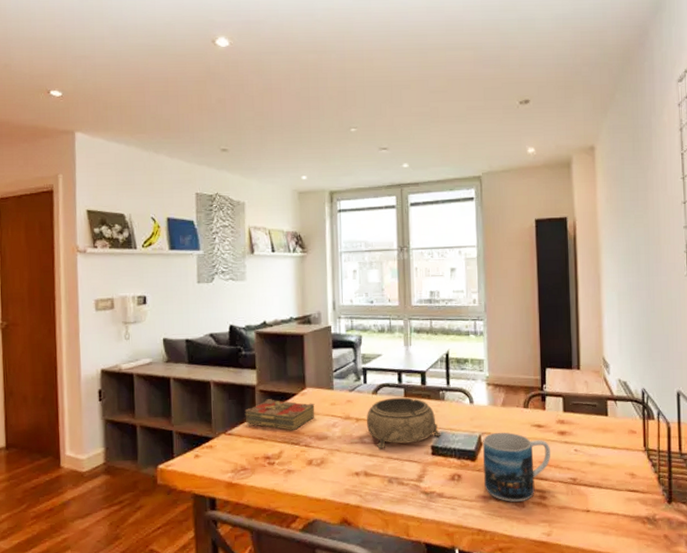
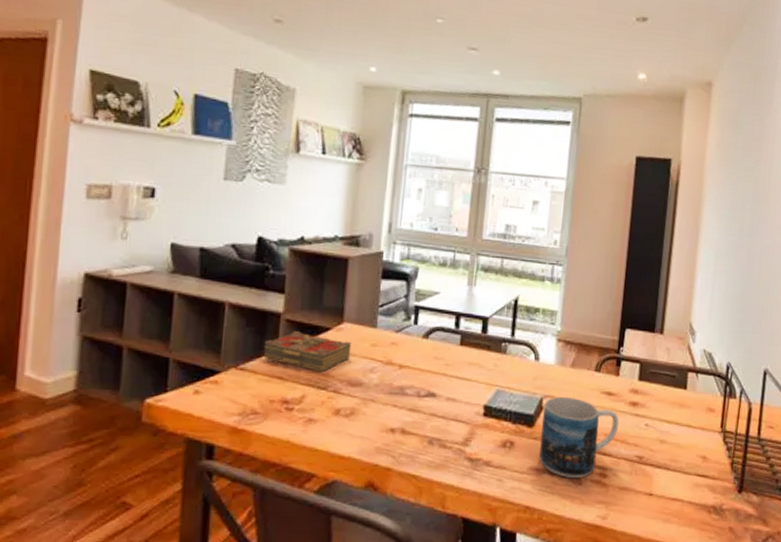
decorative bowl: present [367,397,441,449] -> none [411,344,498,404]

